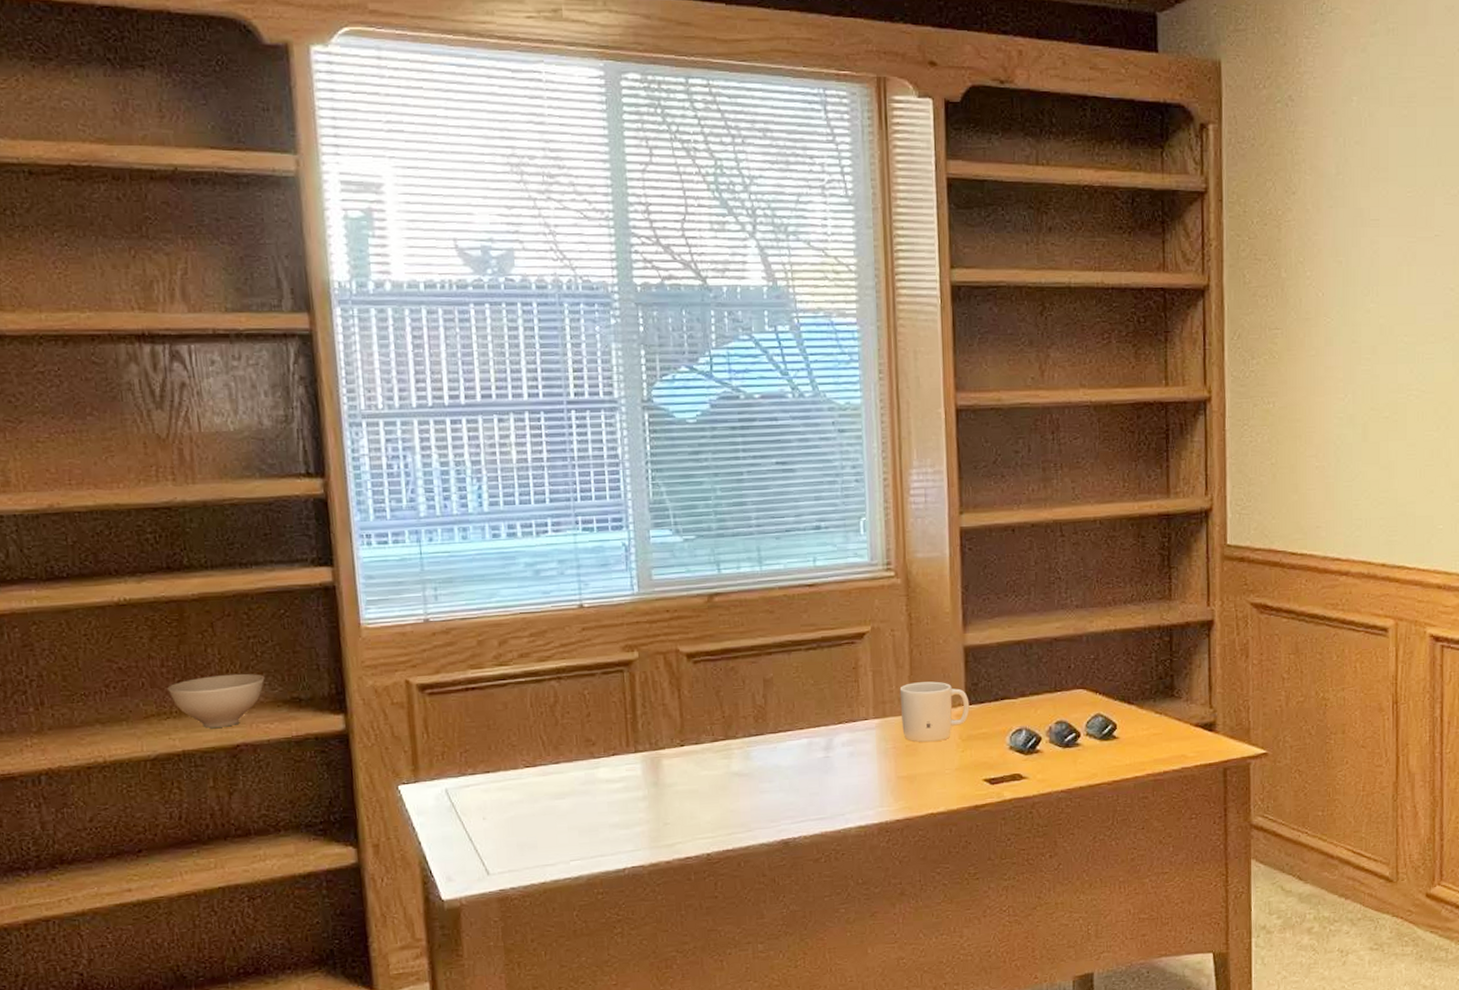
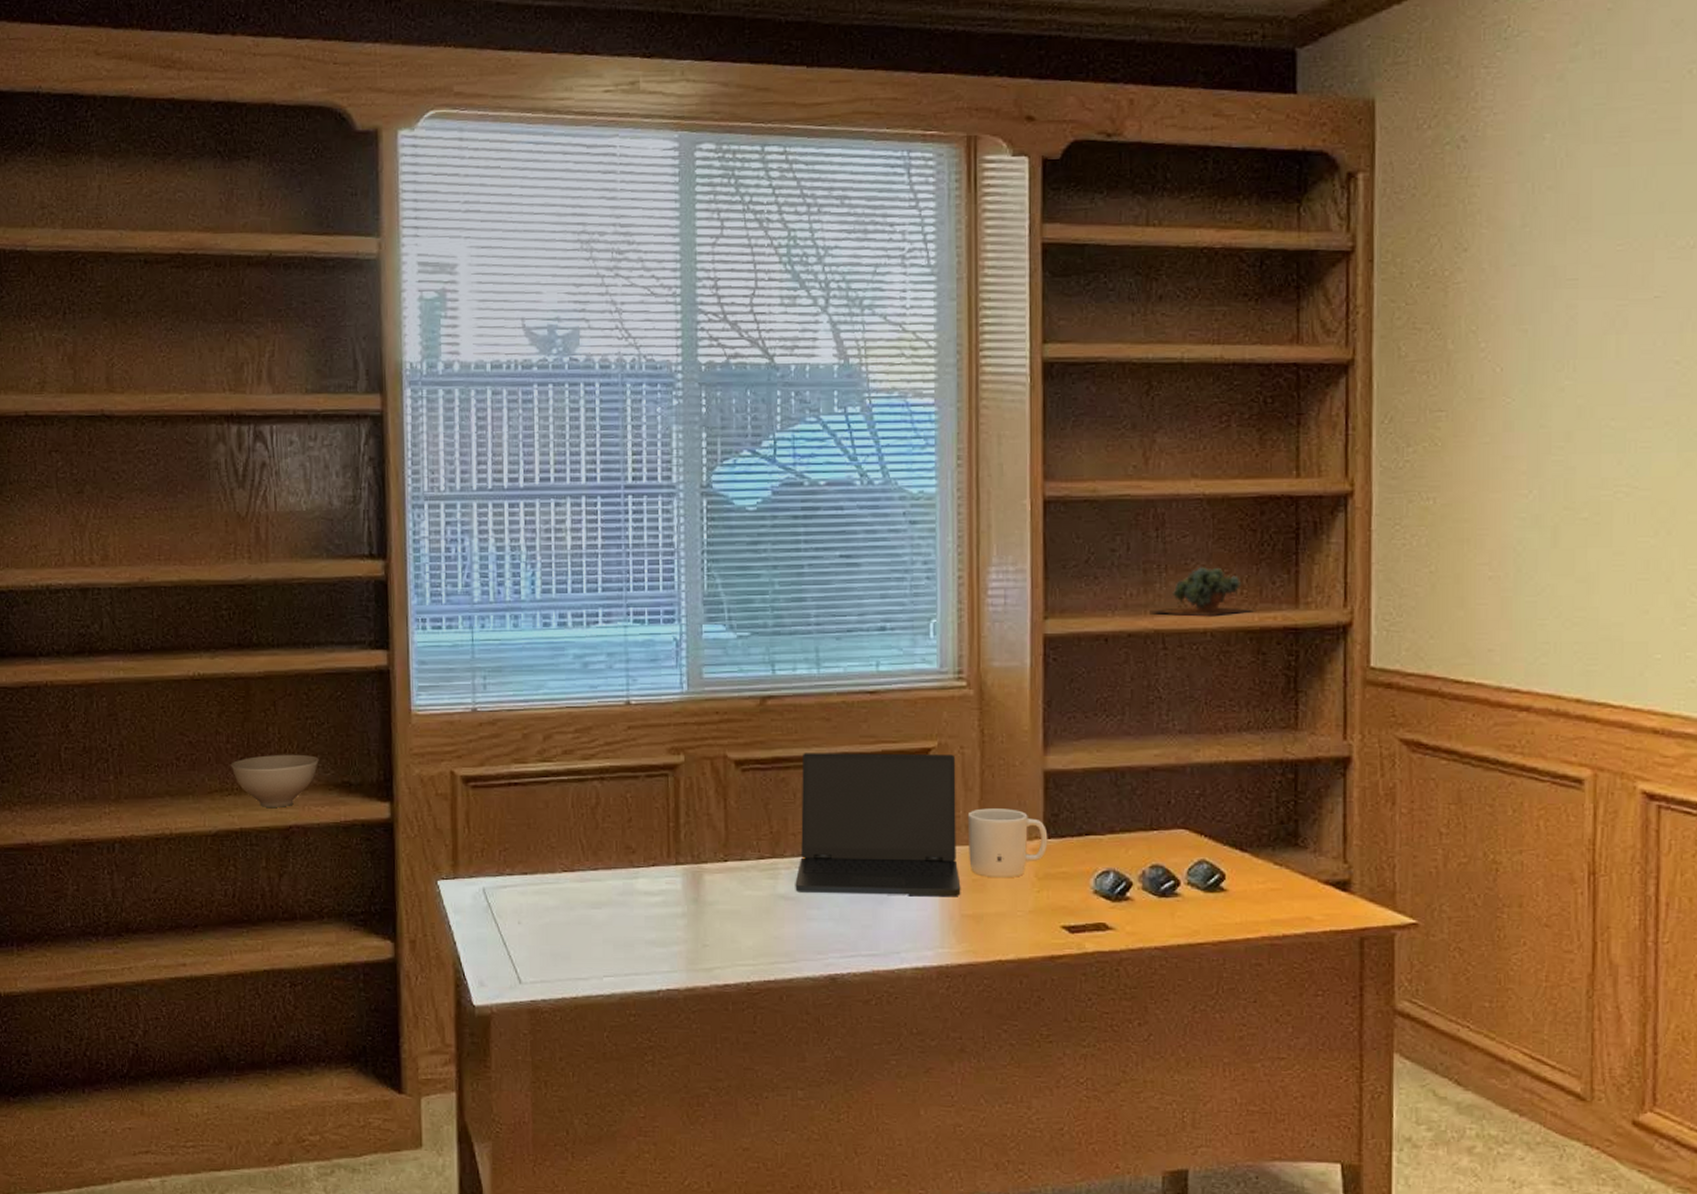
laptop: none [747,637,896,769] -> present [795,753,961,897]
succulent plant: none [1049,463,1135,507] -> present [1149,566,1255,617]

